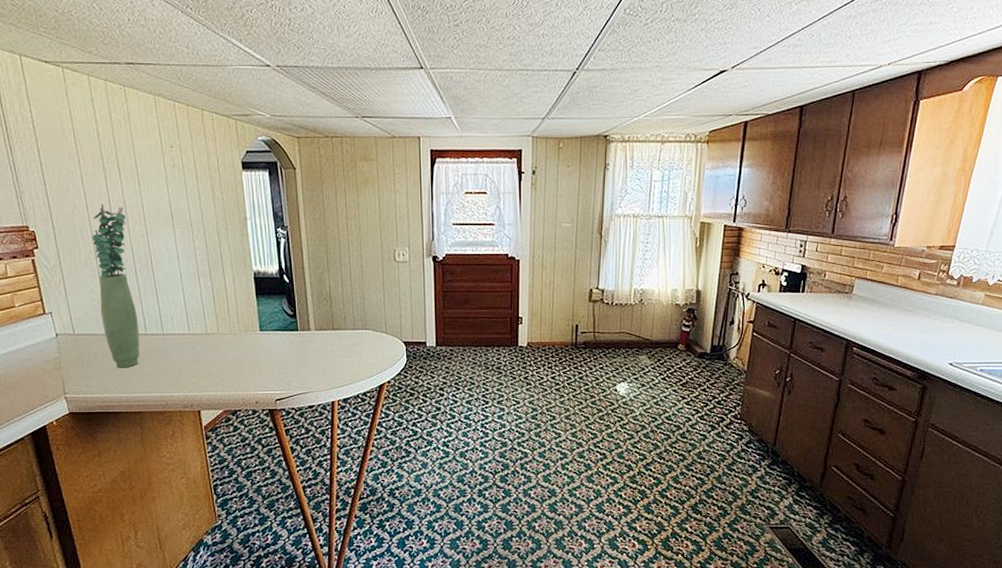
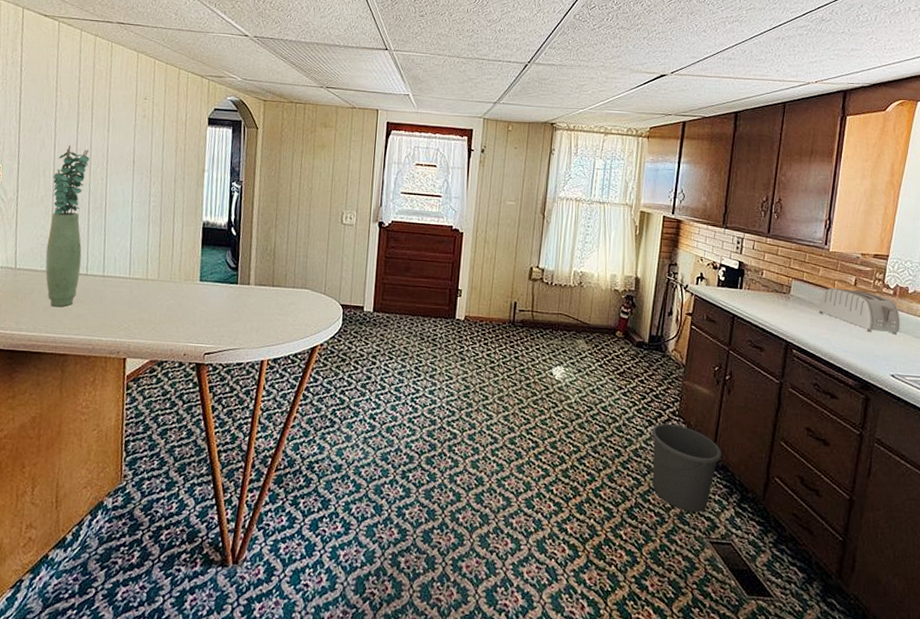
bucket: none [714,426,782,503] -> present [651,423,722,512]
toaster: none [880,283,962,325] -> present [818,287,900,335]

